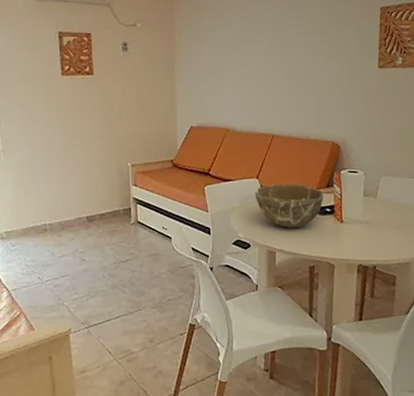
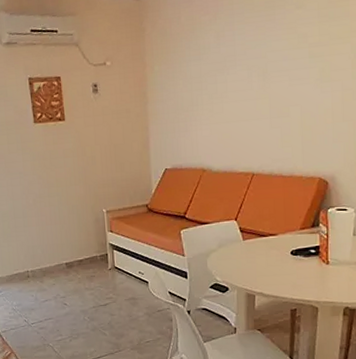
bowl: present [254,184,323,229] -> none [233,224,308,271]

